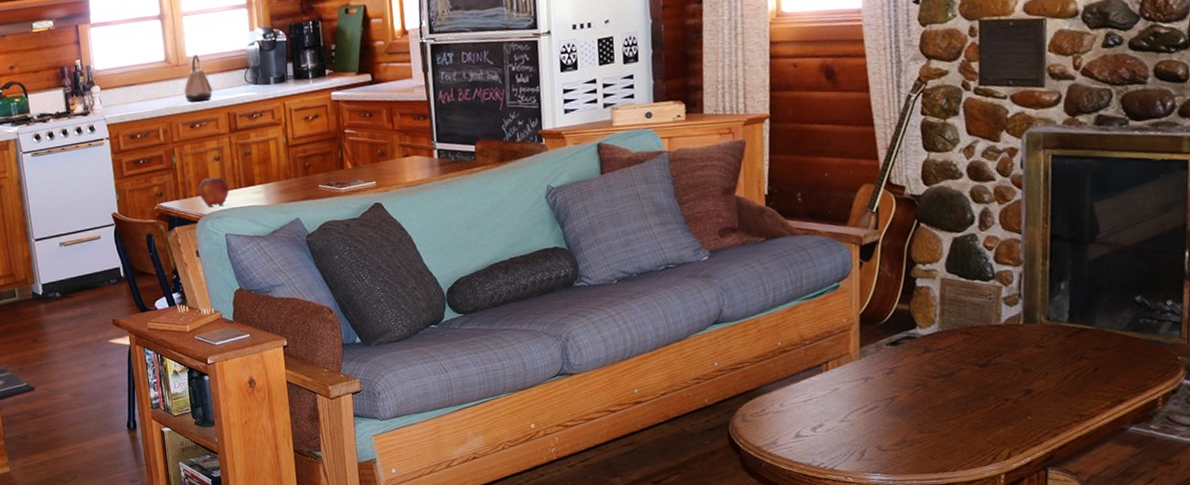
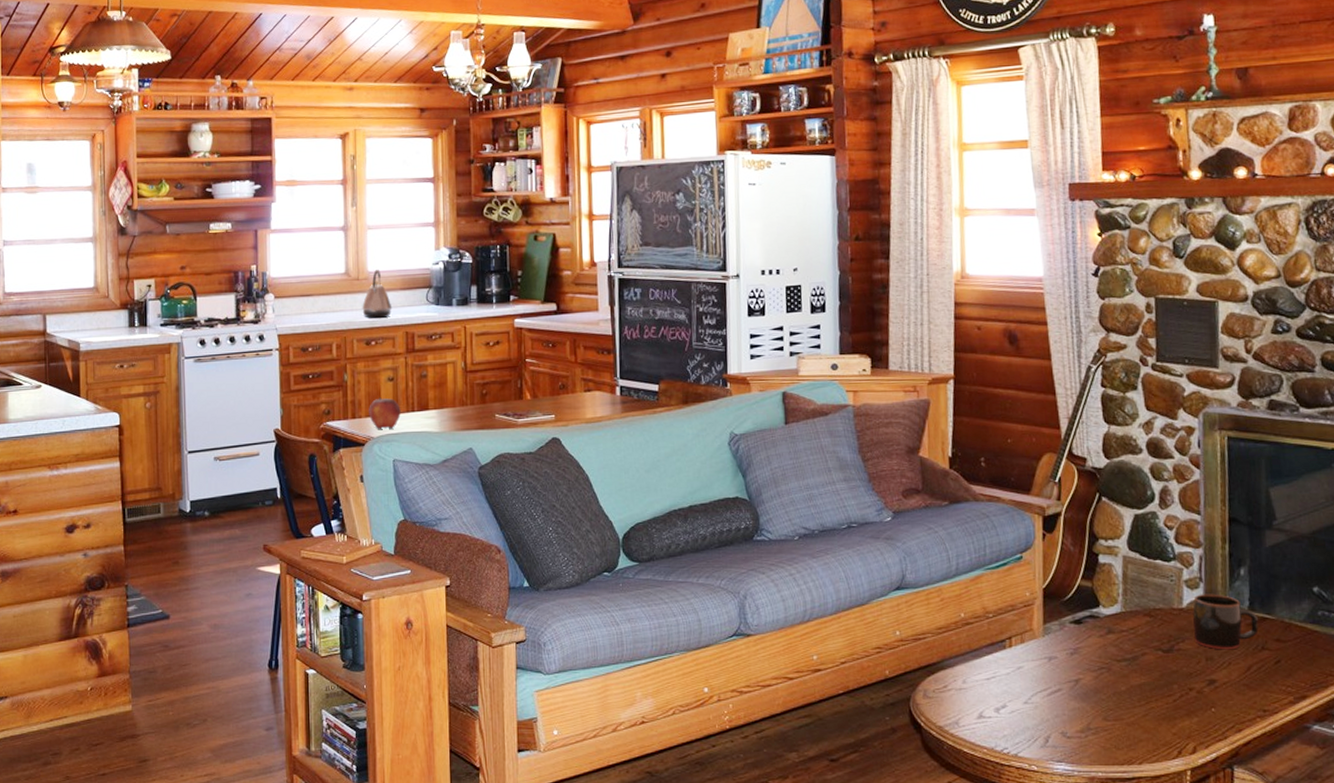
mug: none [1011,308,1078,362] -> present [1192,593,1259,650]

